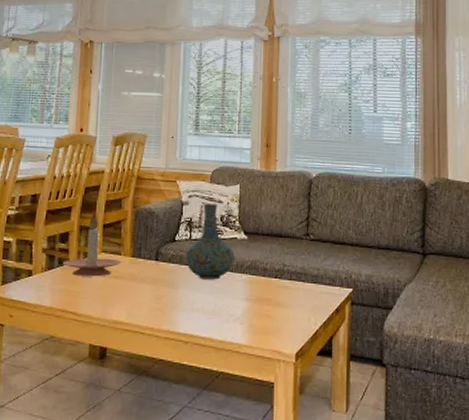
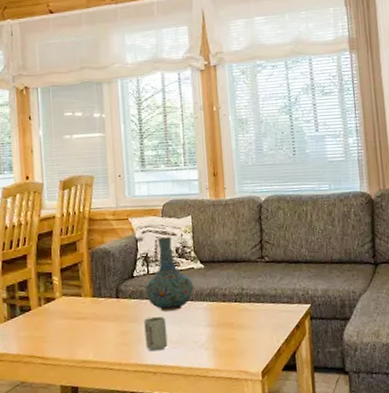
candle holder: present [62,211,121,277] -> none [24,257,83,322]
cup: none [180,284,203,320] -> present [144,316,168,352]

